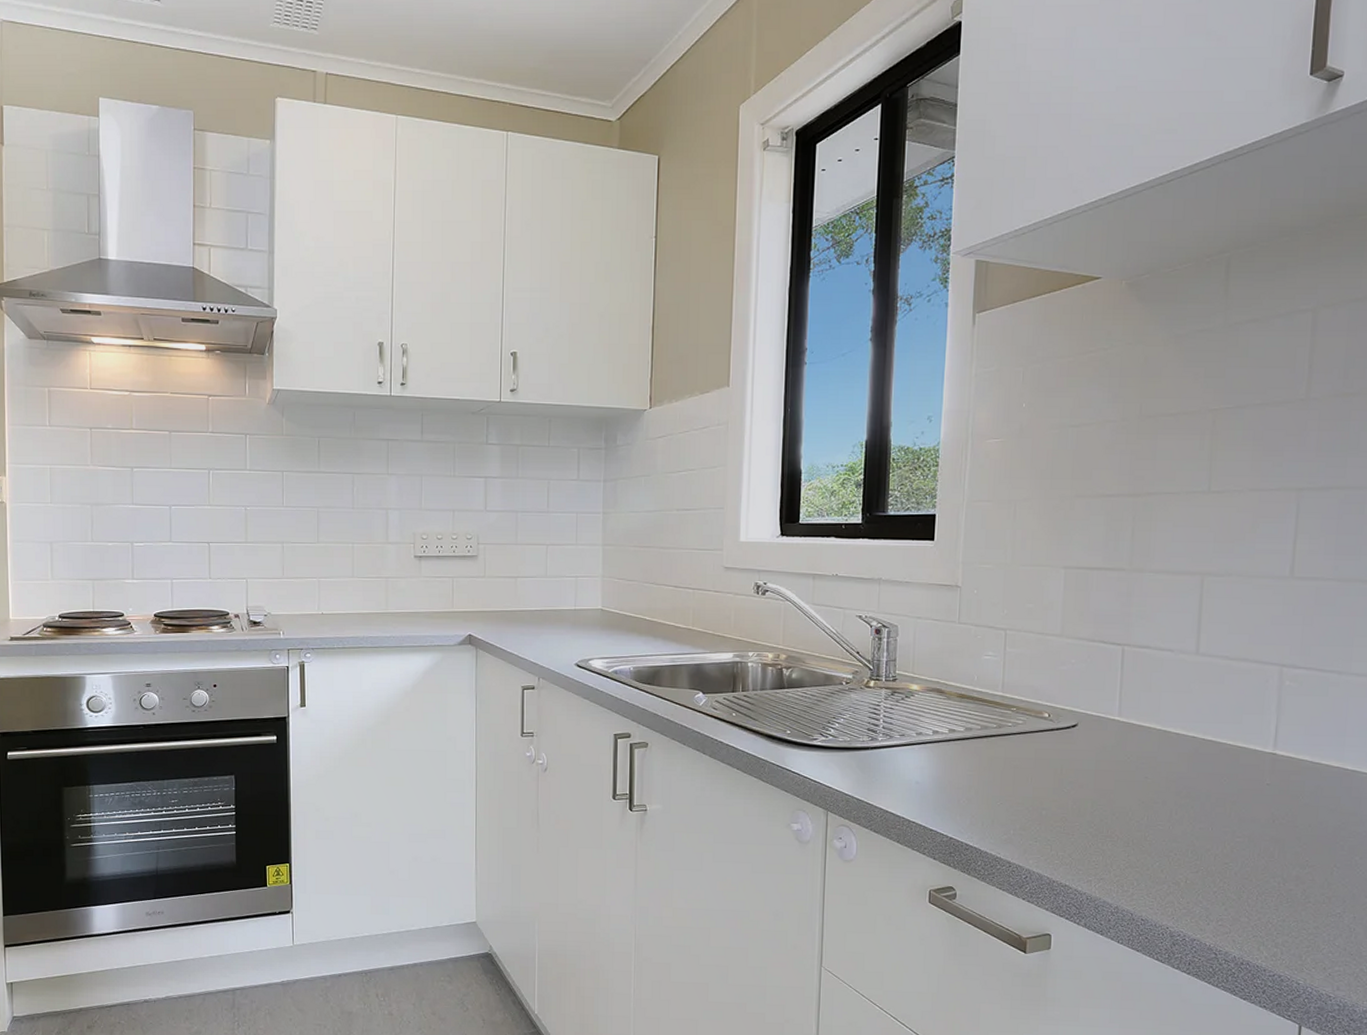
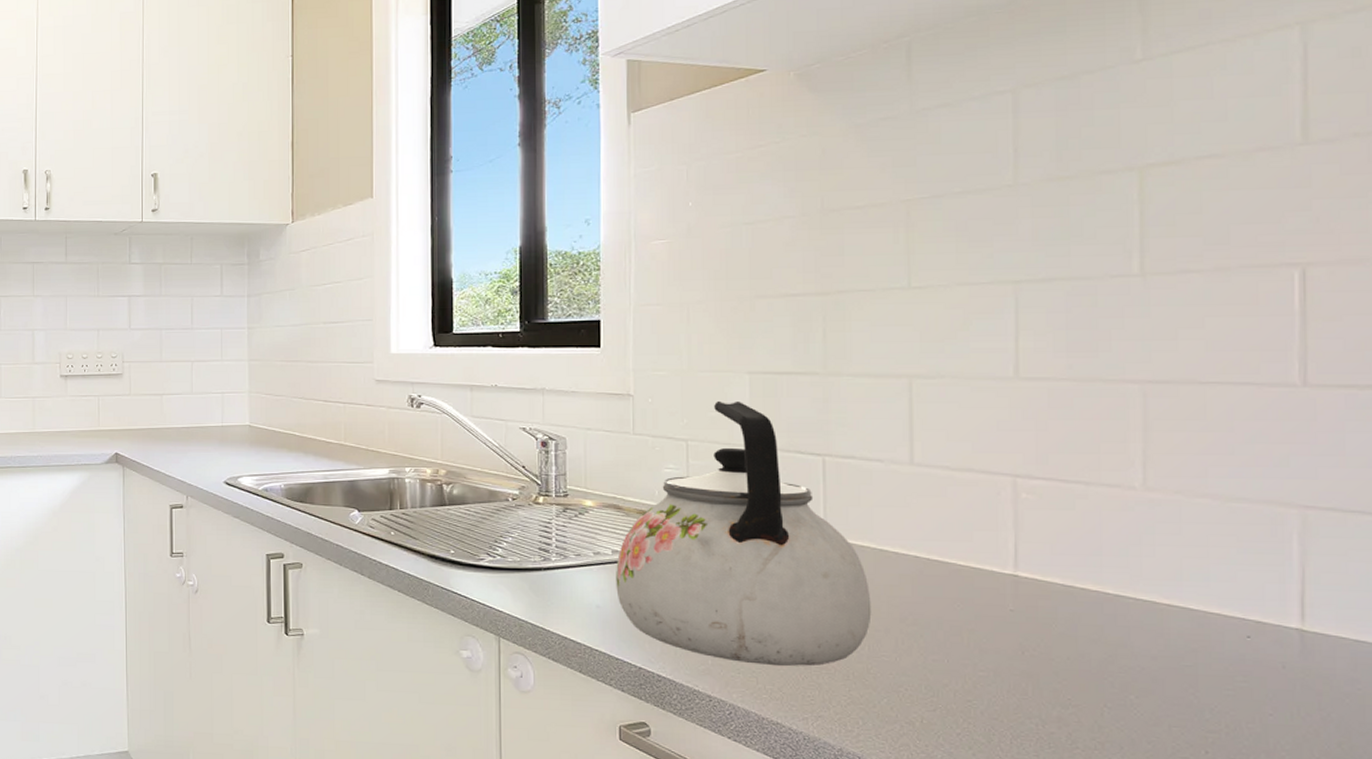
kettle: none [934,593,1153,835] -> present [616,400,872,667]

